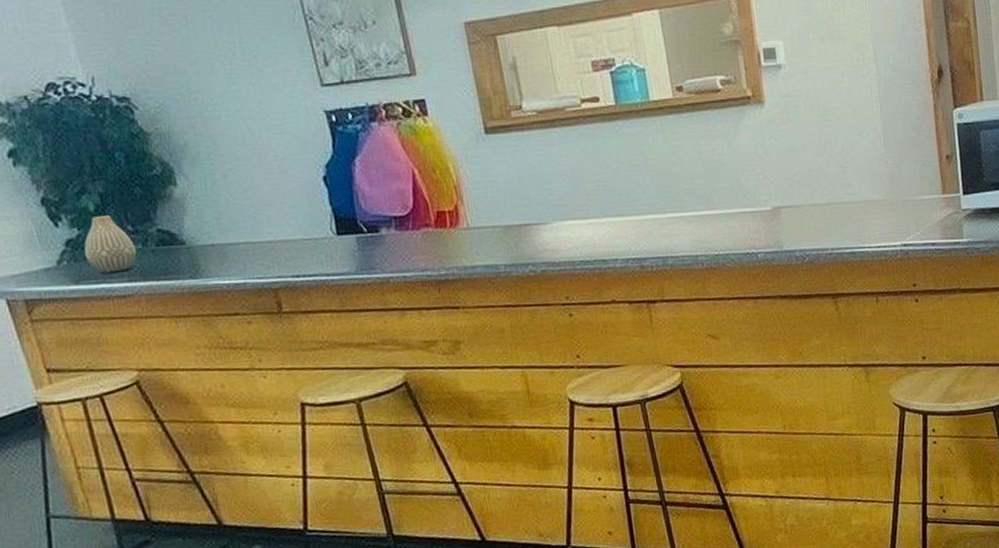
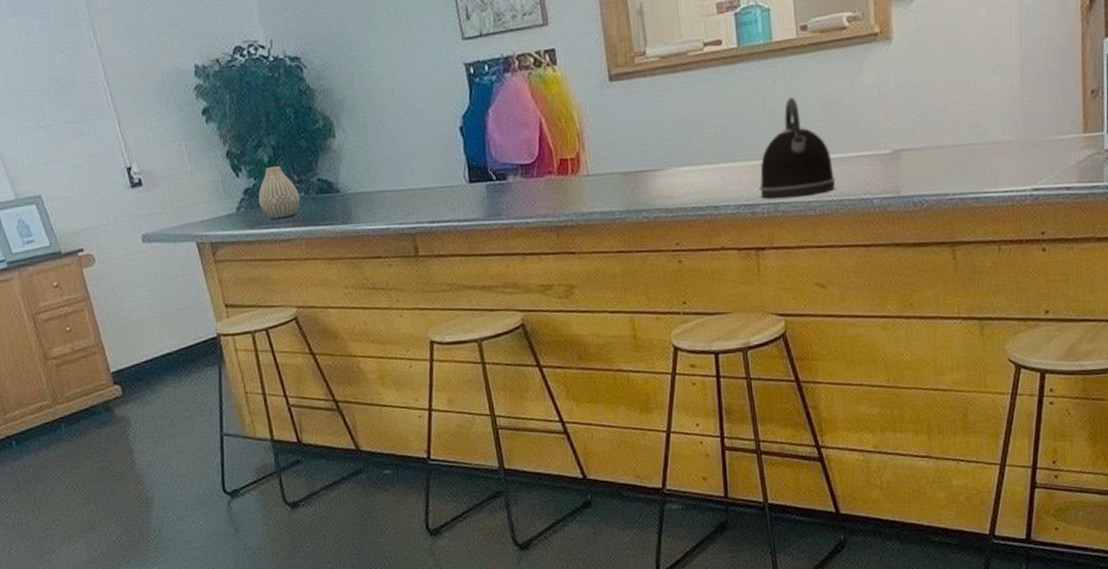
kettle: none [646,155,721,253] -> present [760,97,836,199]

